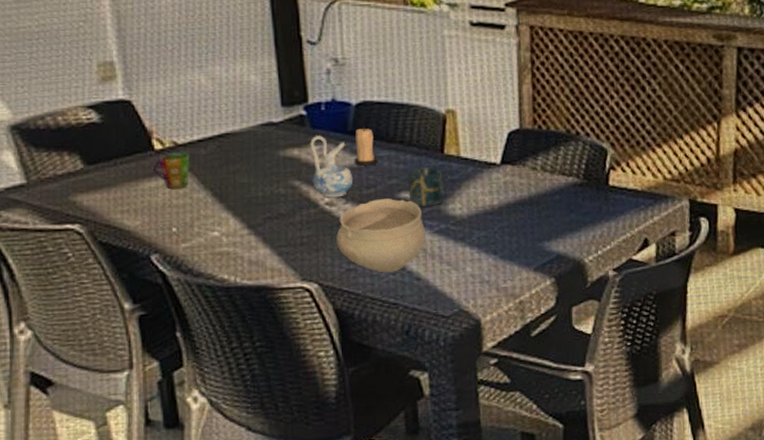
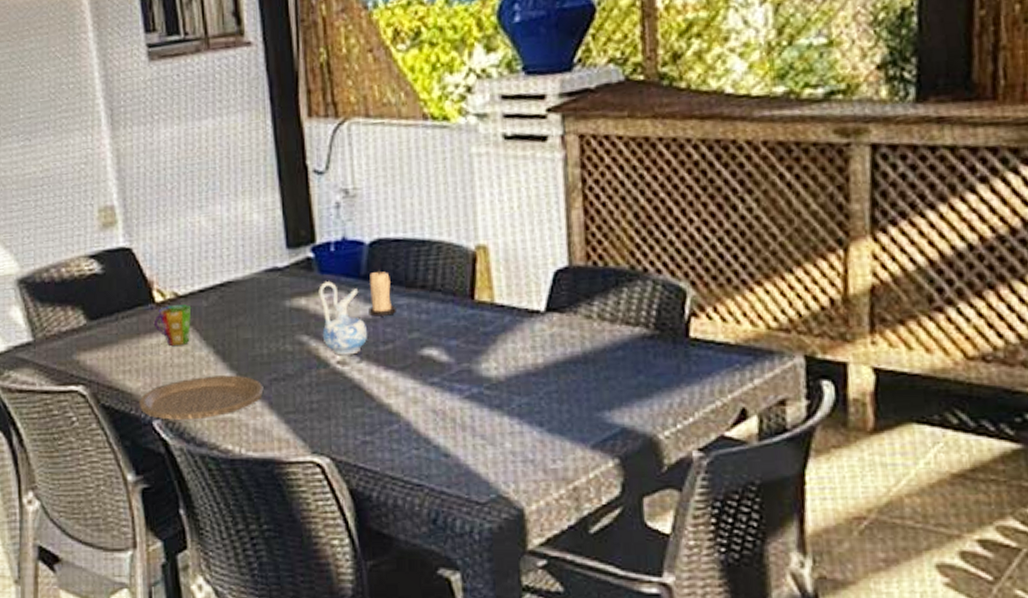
plate: none [136,214,258,254] -> present [138,375,264,420]
bowl: present [336,199,425,273] -> none [350,356,454,447]
cup: present [408,167,446,207] -> none [431,317,478,366]

